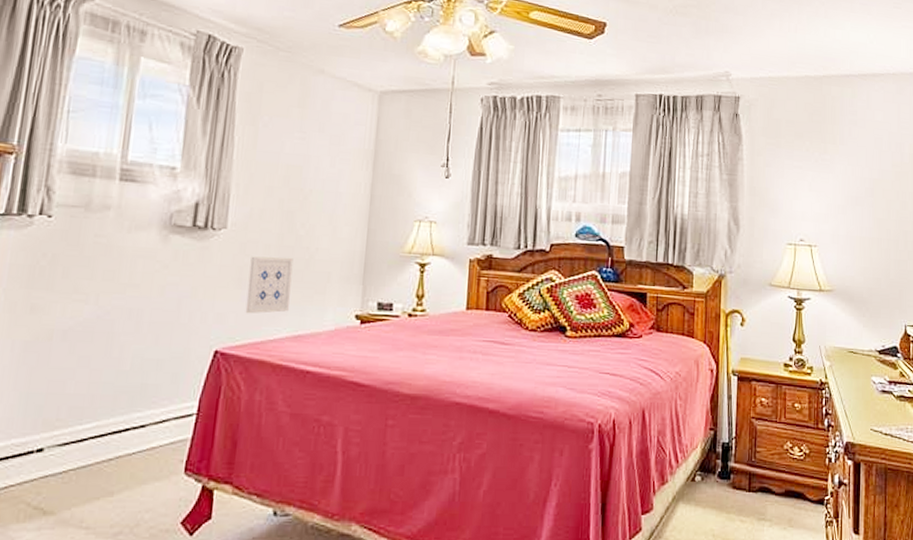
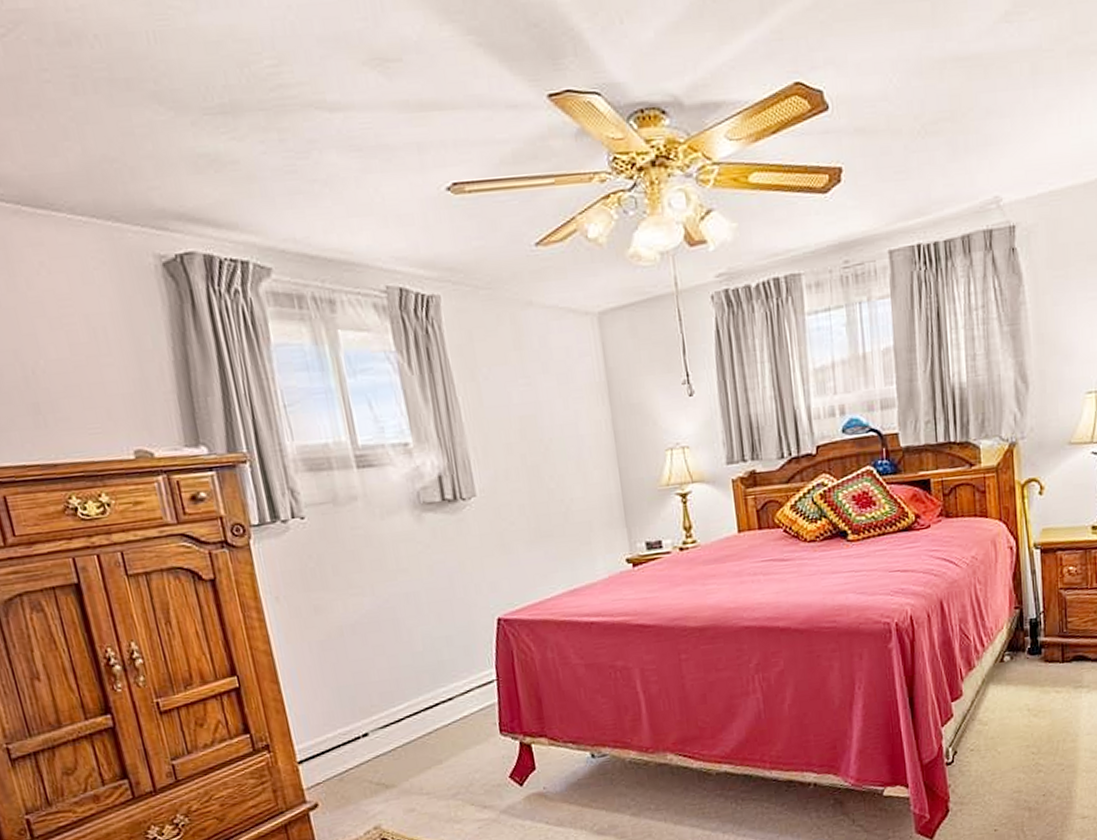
wall art: present [245,256,294,314] -> none [508,513,558,578]

